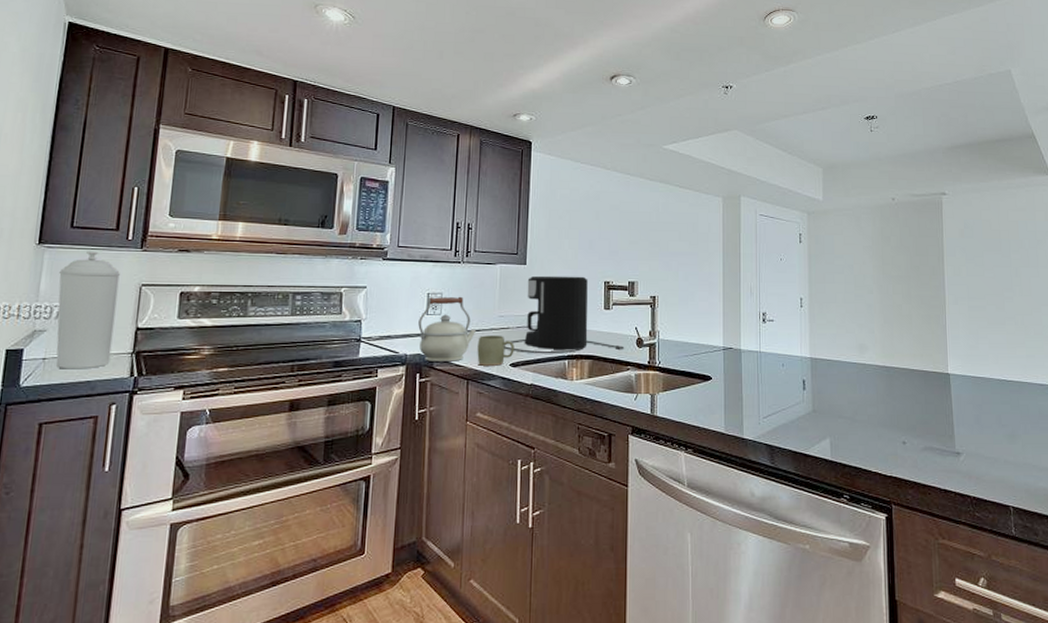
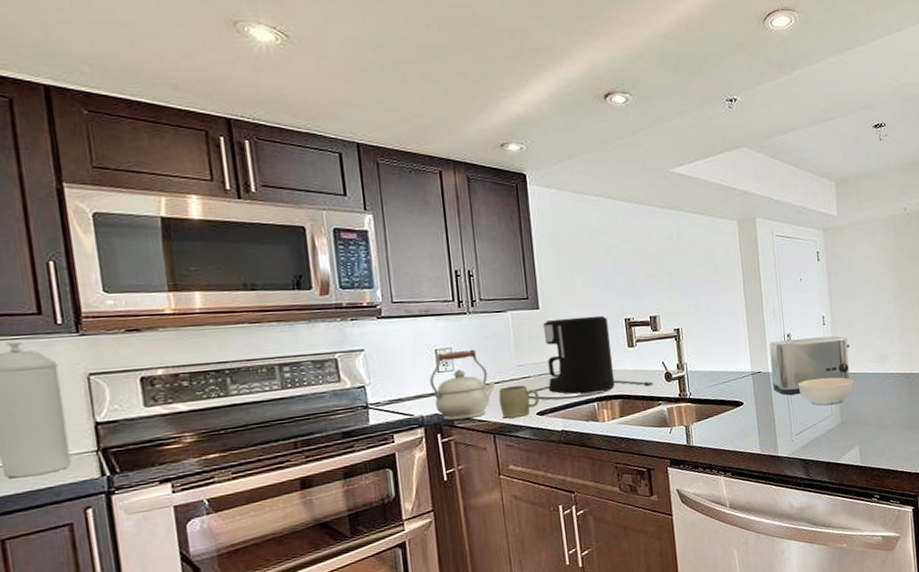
toaster: none [743,318,826,376] -> present [769,336,850,396]
bowl: none [769,361,829,390] -> present [798,377,854,406]

